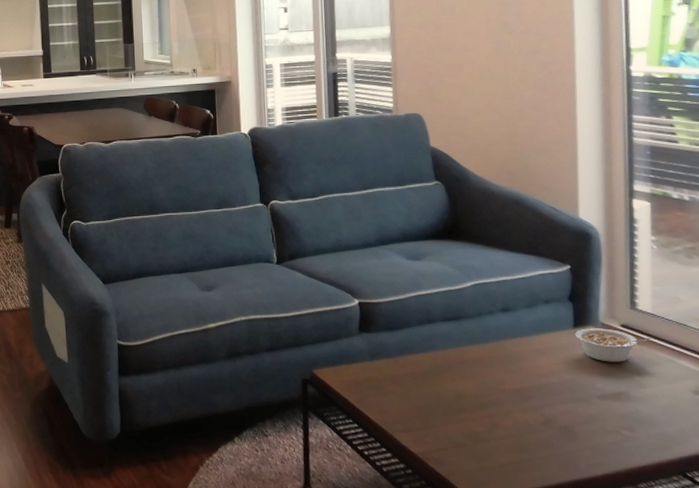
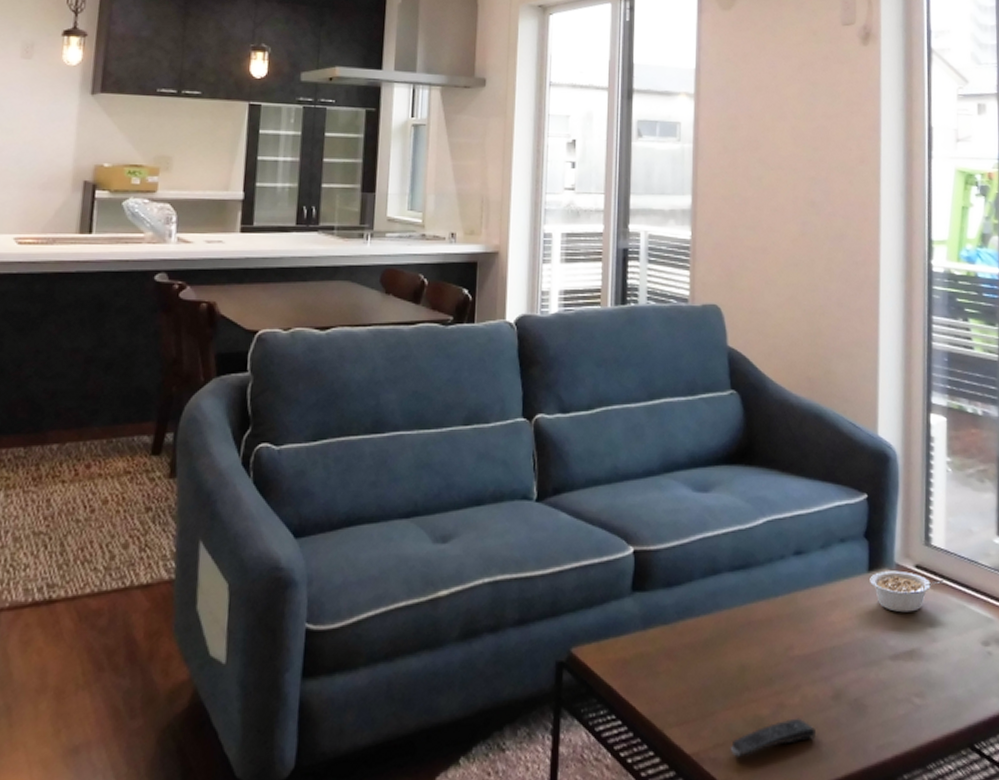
remote control: none [452,436,529,460] -> present [731,718,817,757]

